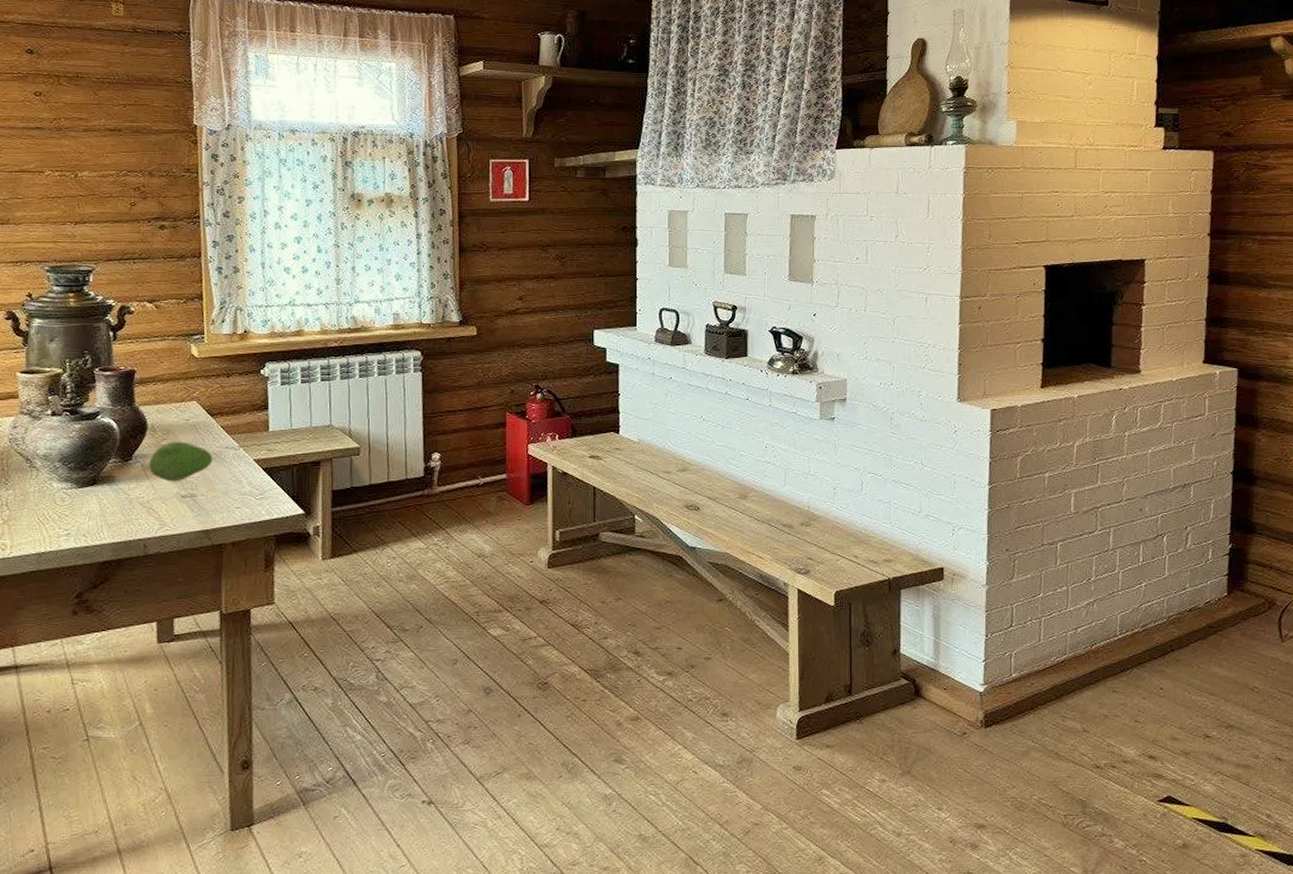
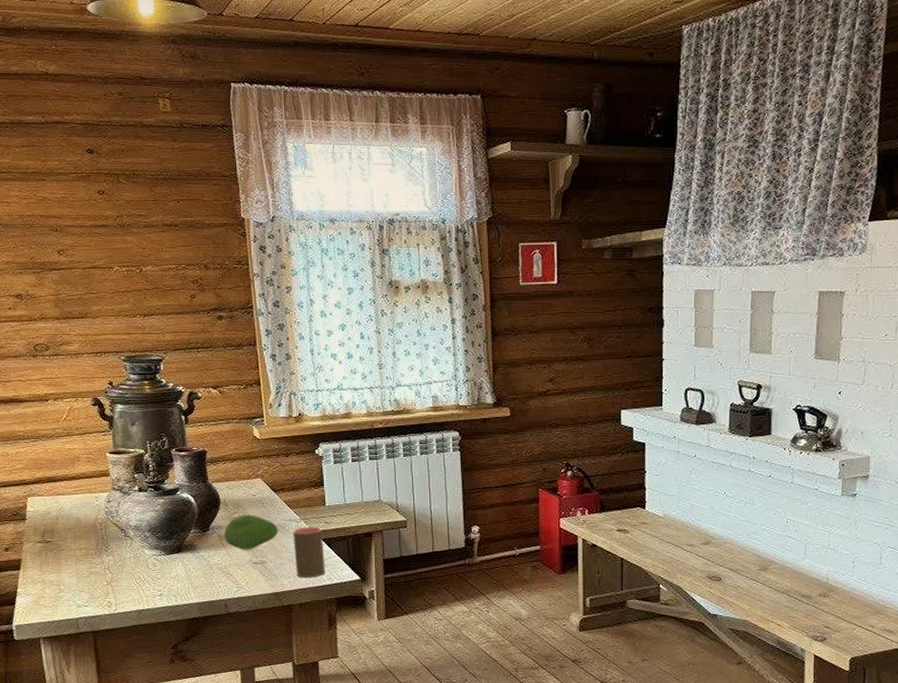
cup: none [229,455,265,512] -> present [293,527,325,578]

